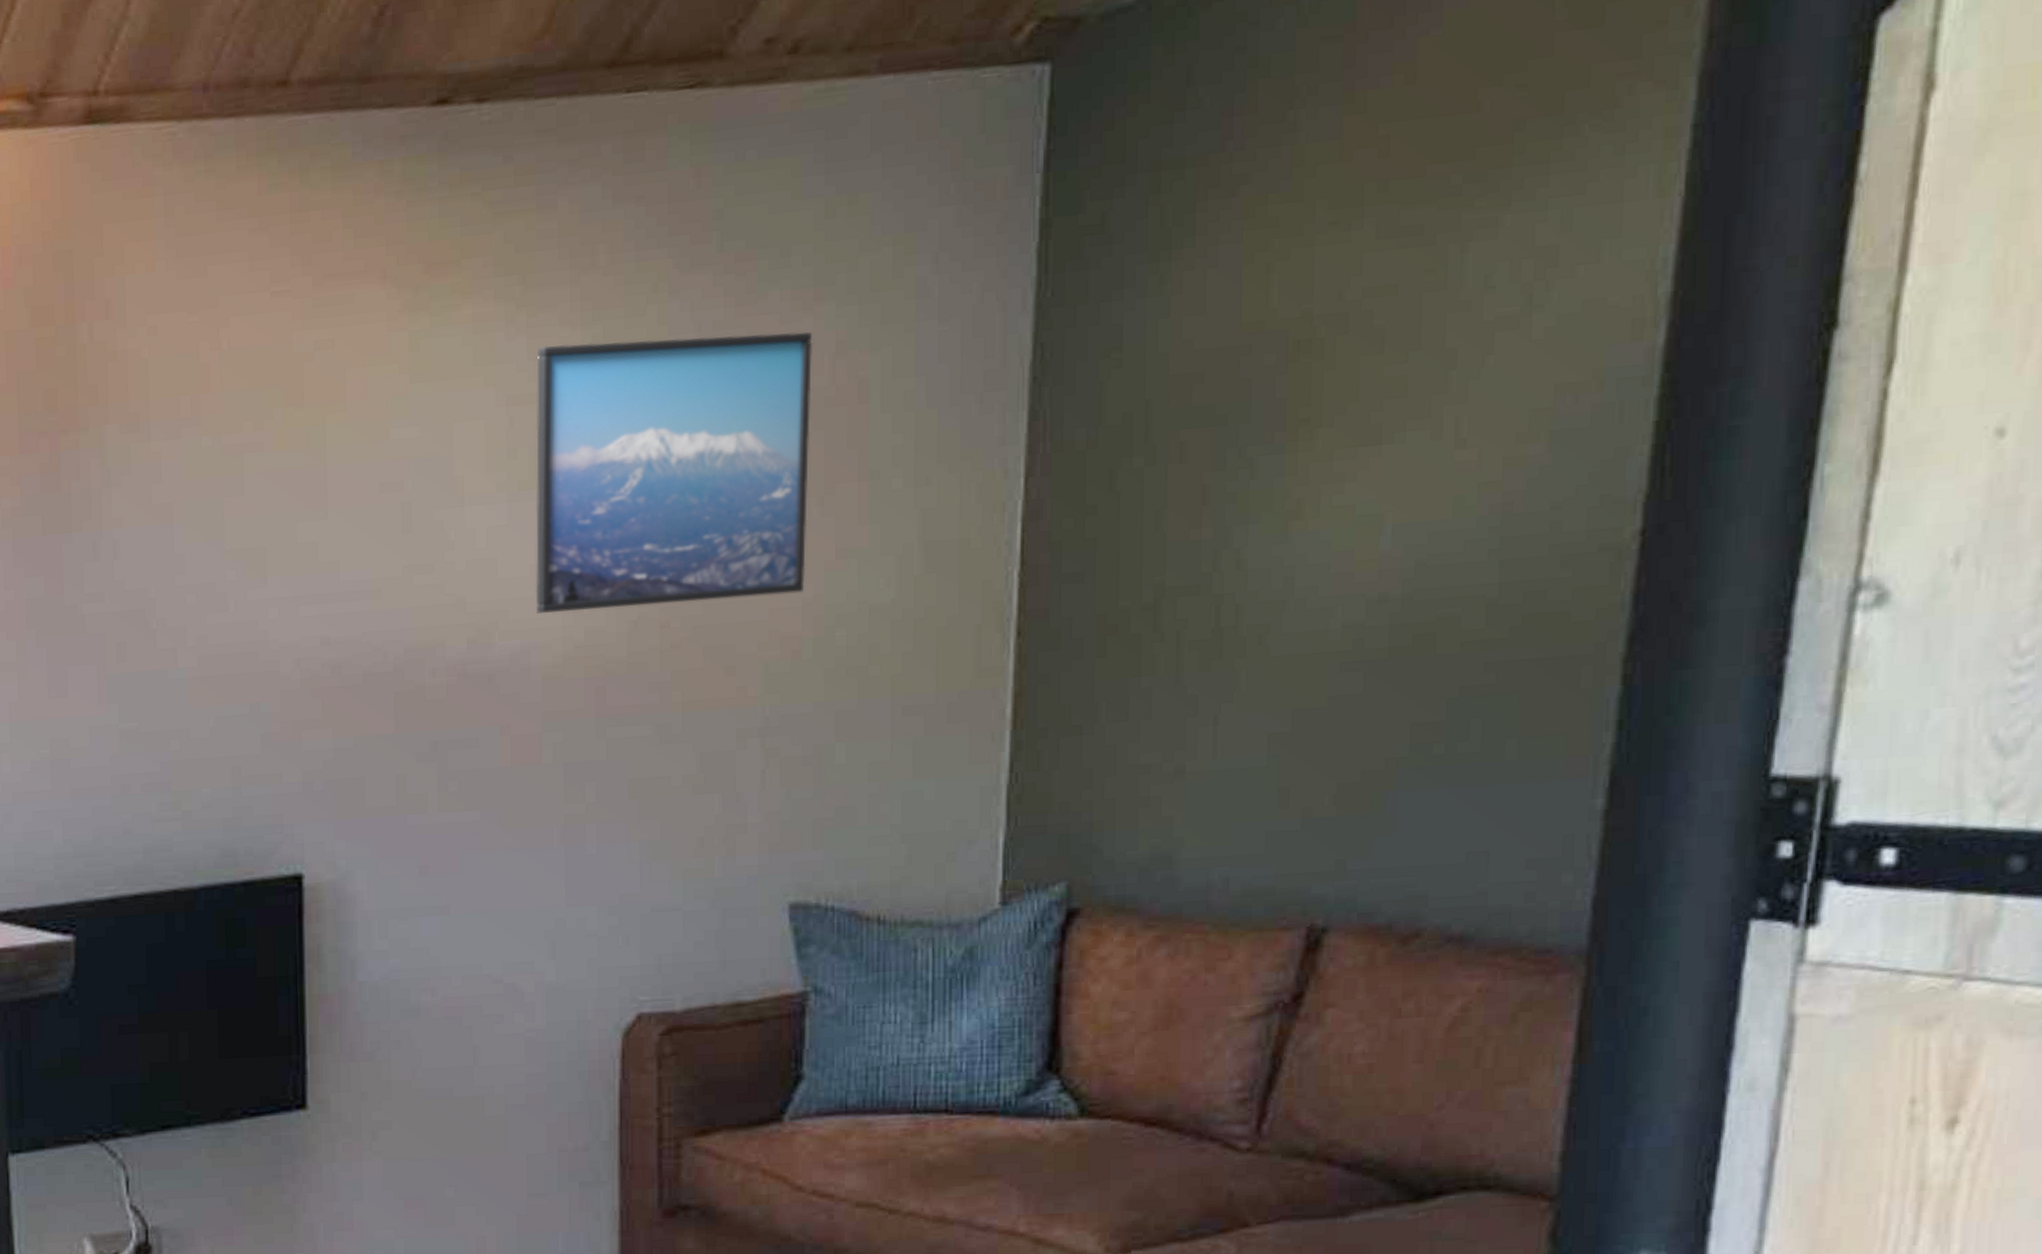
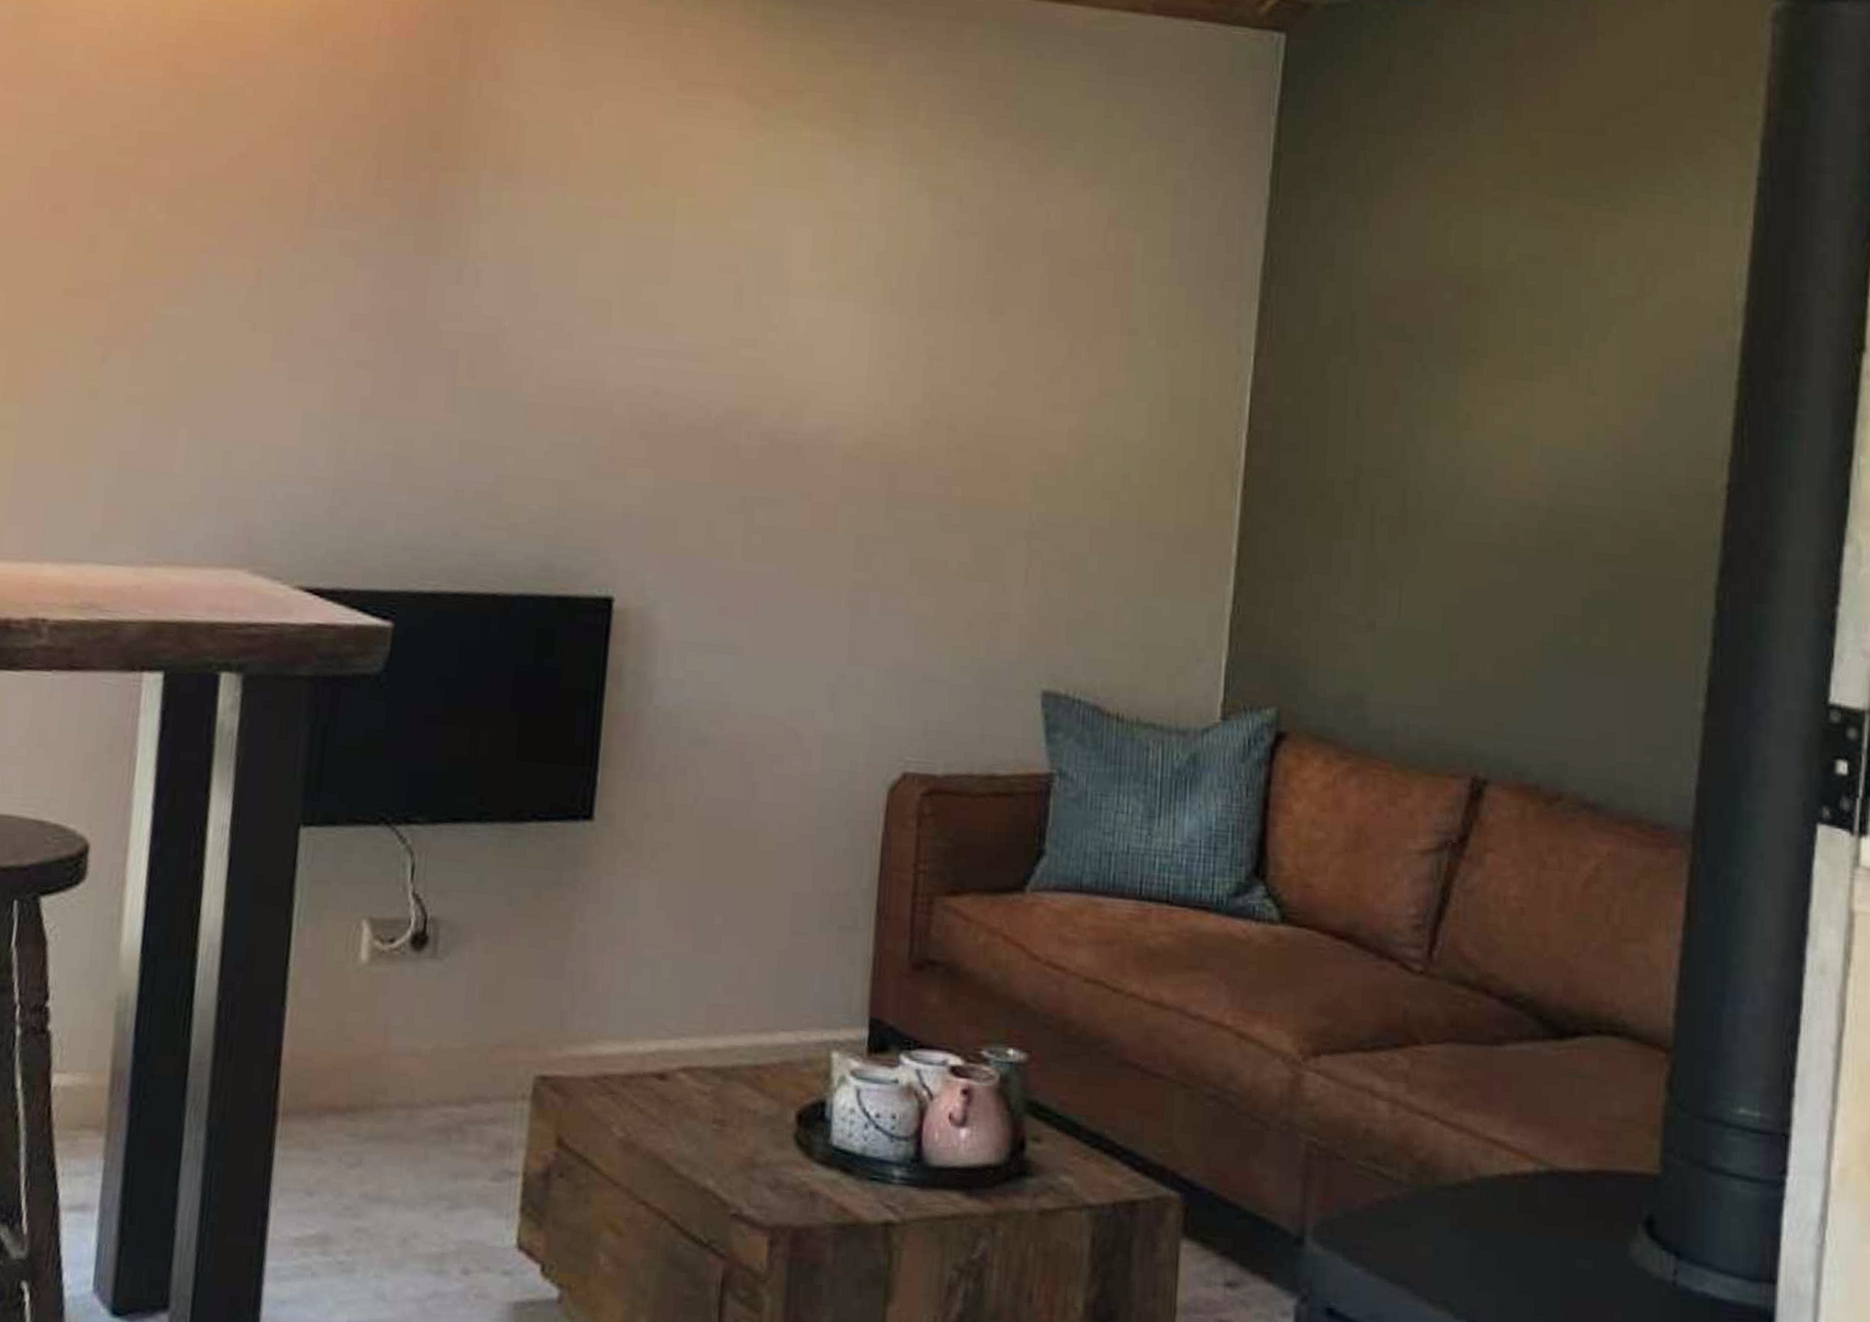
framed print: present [535,332,813,613] -> none [843,175,1090,420]

